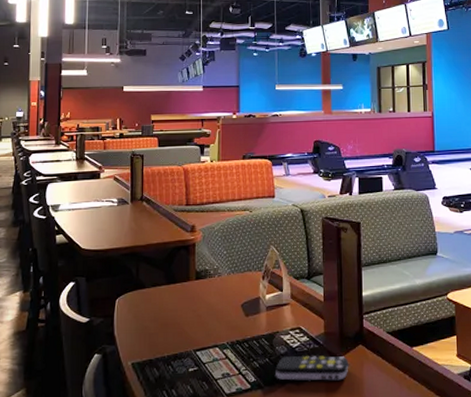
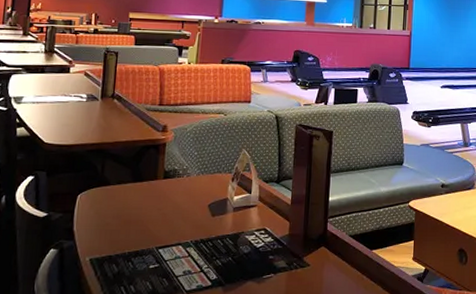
remote control: present [275,355,349,381] -> none [237,255,311,280]

